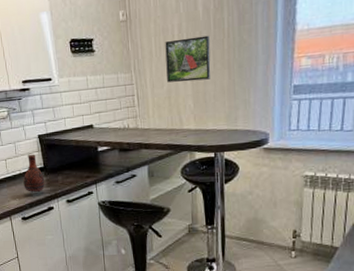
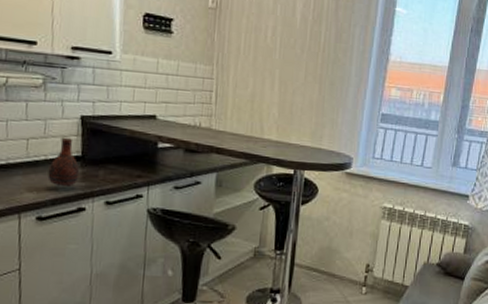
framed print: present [165,35,211,83] -> none [253,41,304,91]

